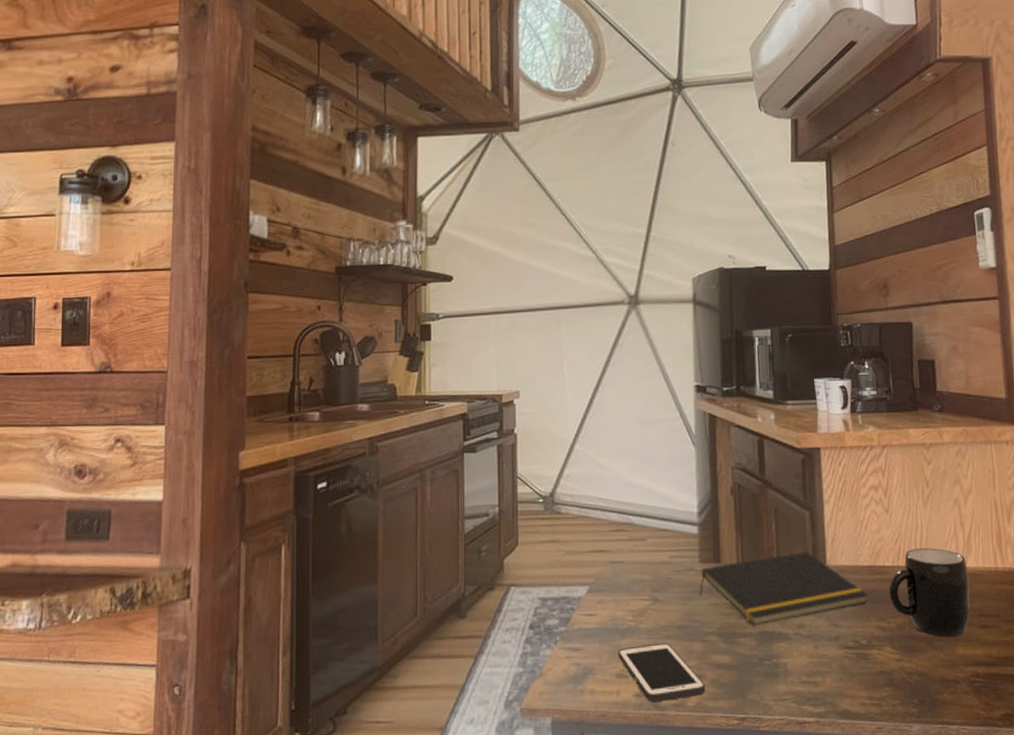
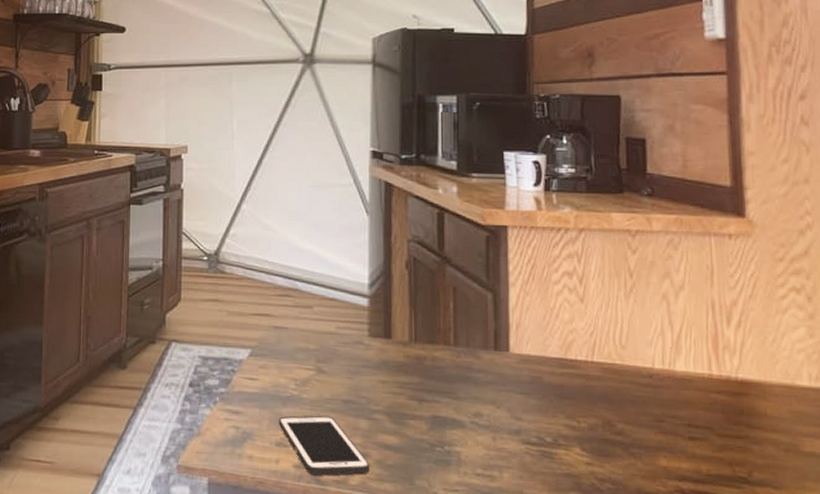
notepad: present [700,552,868,625] -> none [368,336,556,409]
mug: present [889,548,970,637] -> none [580,345,677,446]

